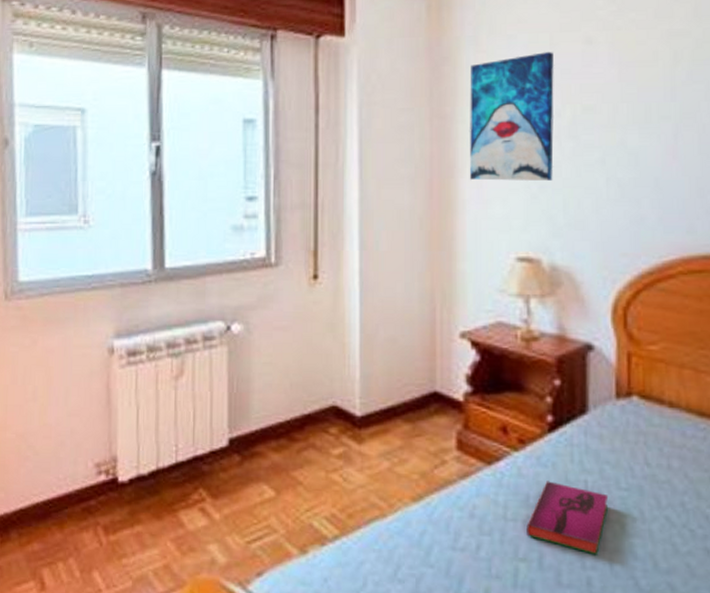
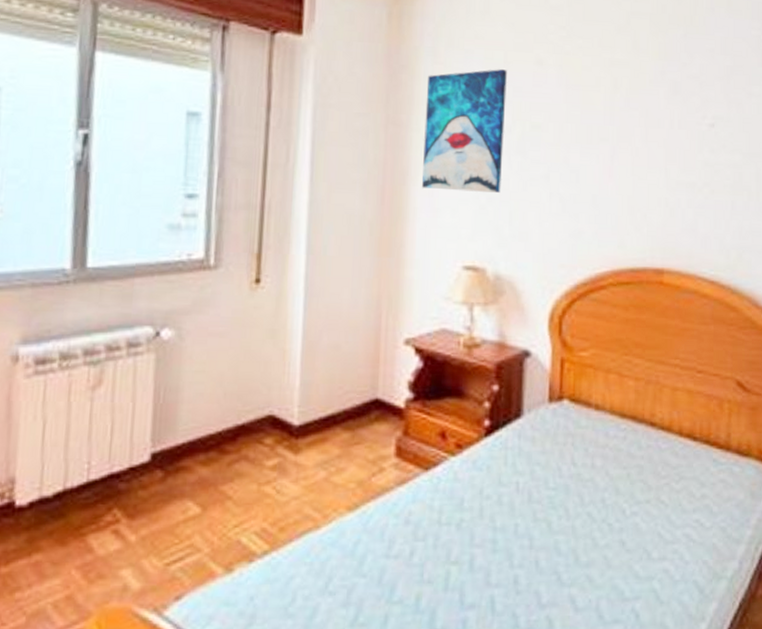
hardback book: present [526,481,609,555] -> none [459,484,538,554]

